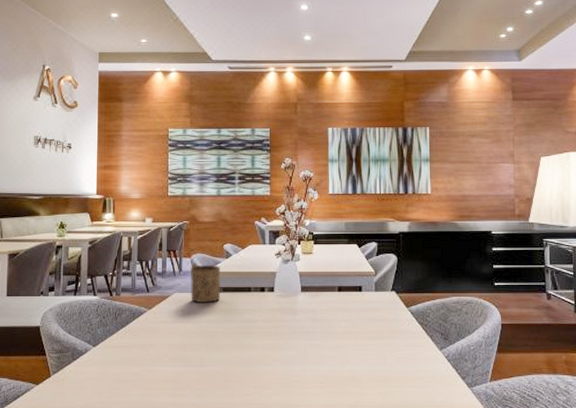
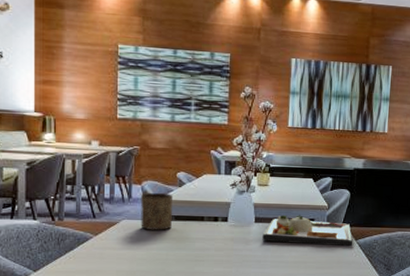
dinner plate: none [309,282,403,315] -> present [262,215,352,247]

